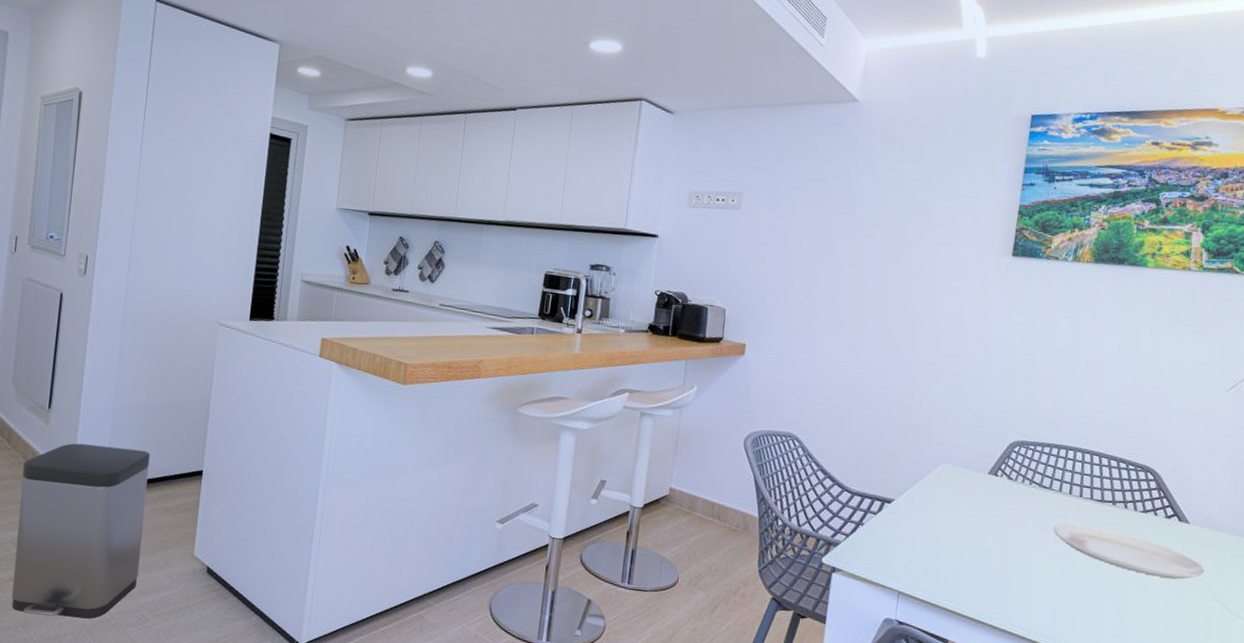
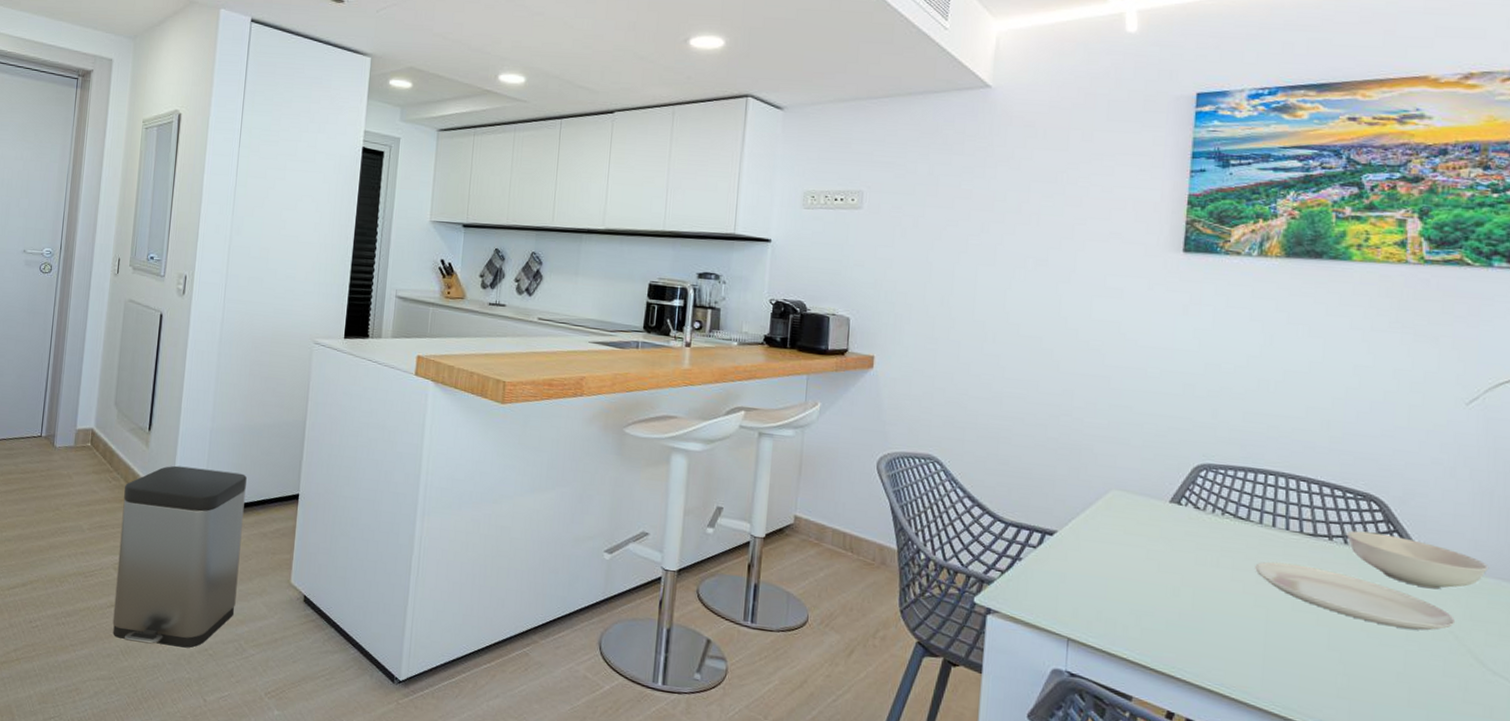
bowl: none [1126,497,1234,545] -> present [1346,530,1490,590]

